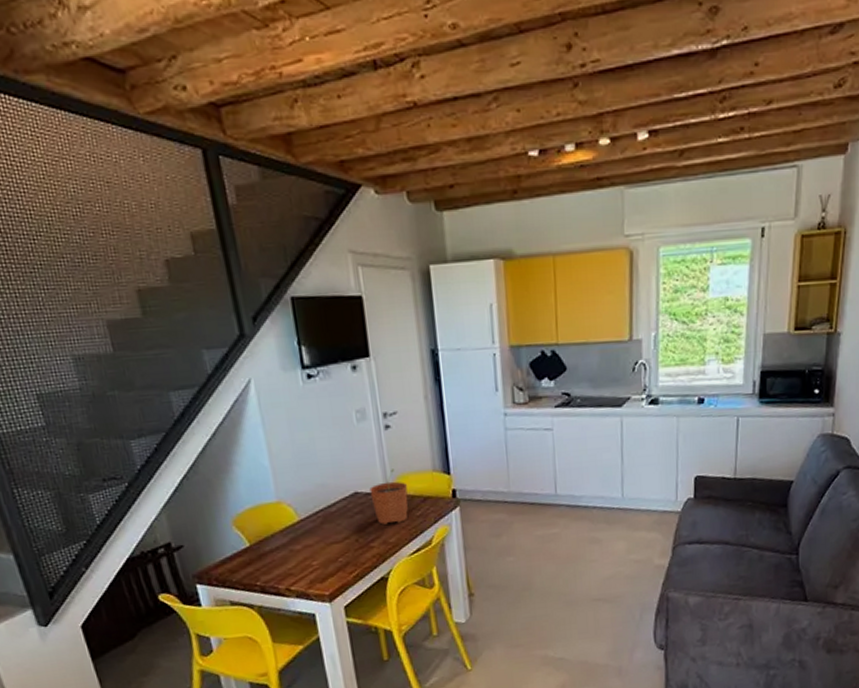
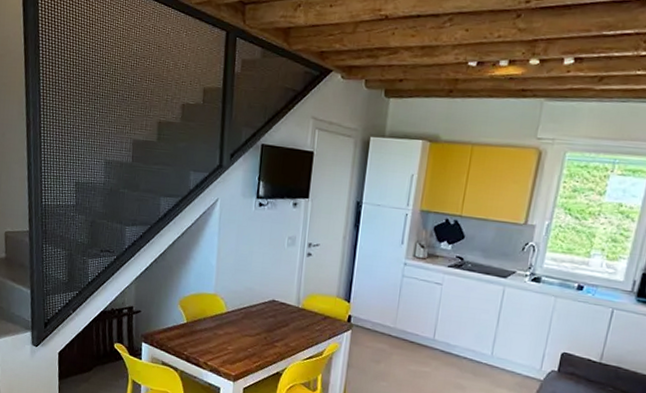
plant pot: present [369,469,409,525] -> none [284,288,315,332]

